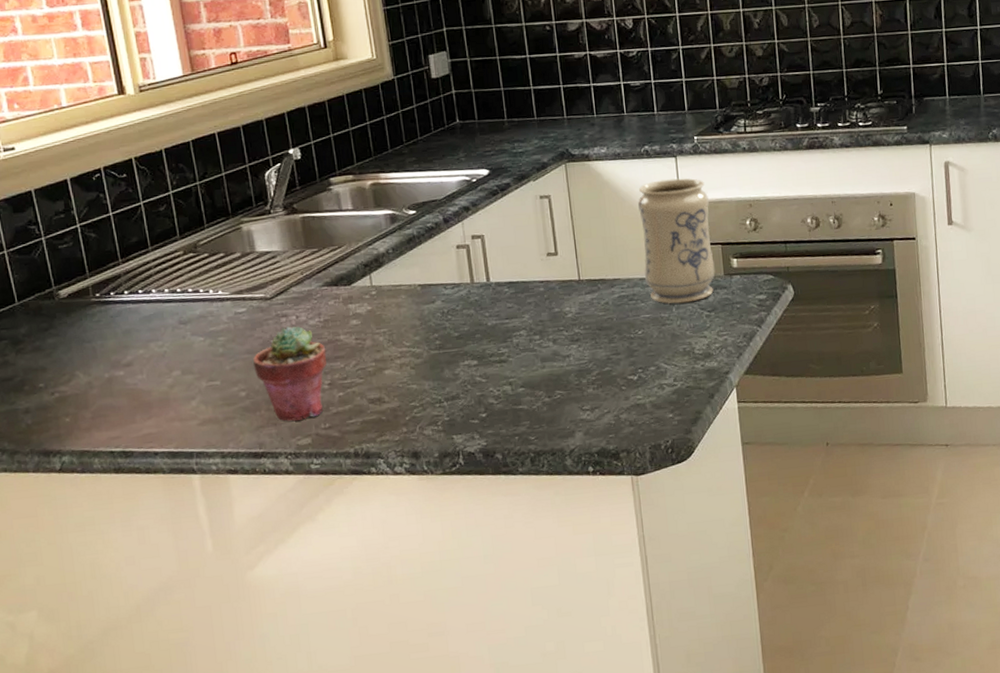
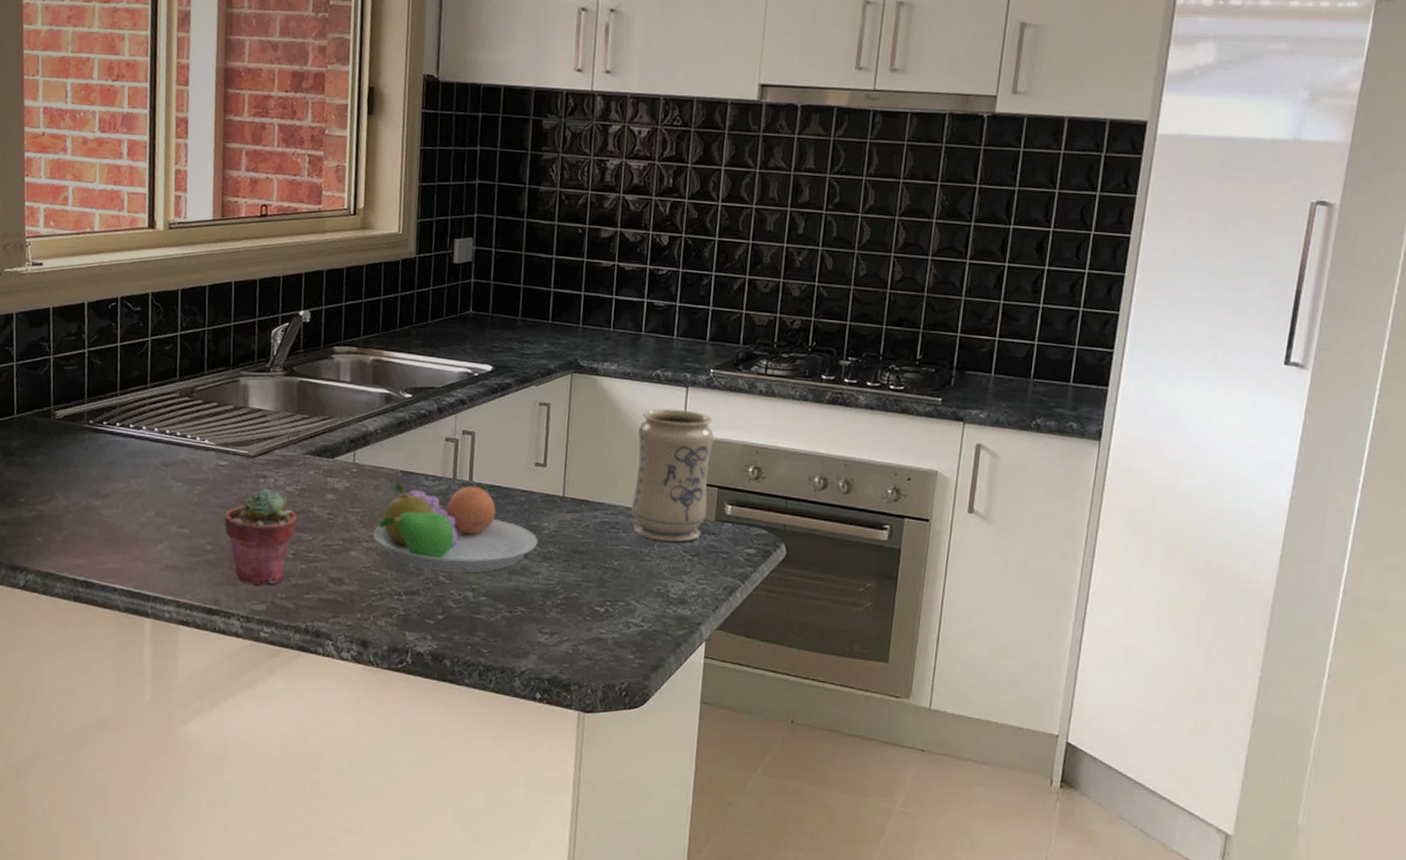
fruit bowl: none [403,284,564,374] -> present [373,483,538,573]

